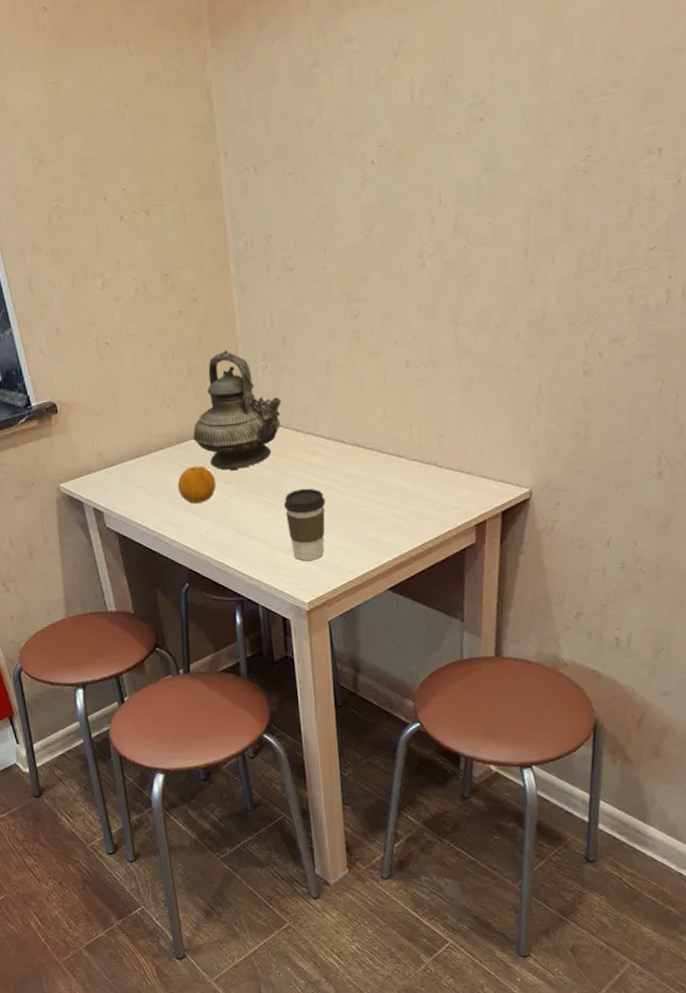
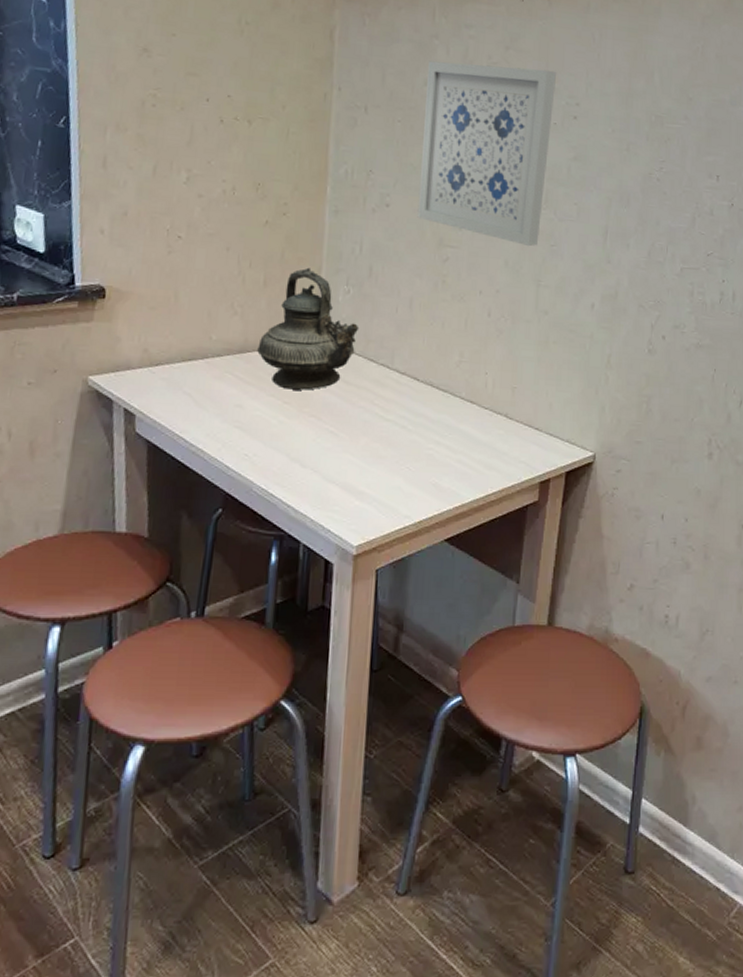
fruit: present [177,465,217,504] -> none [229,379,275,421]
coffee cup: present [284,488,326,562] -> none [345,420,391,500]
wall art: none [312,67,455,283] -> present [417,61,556,247]

